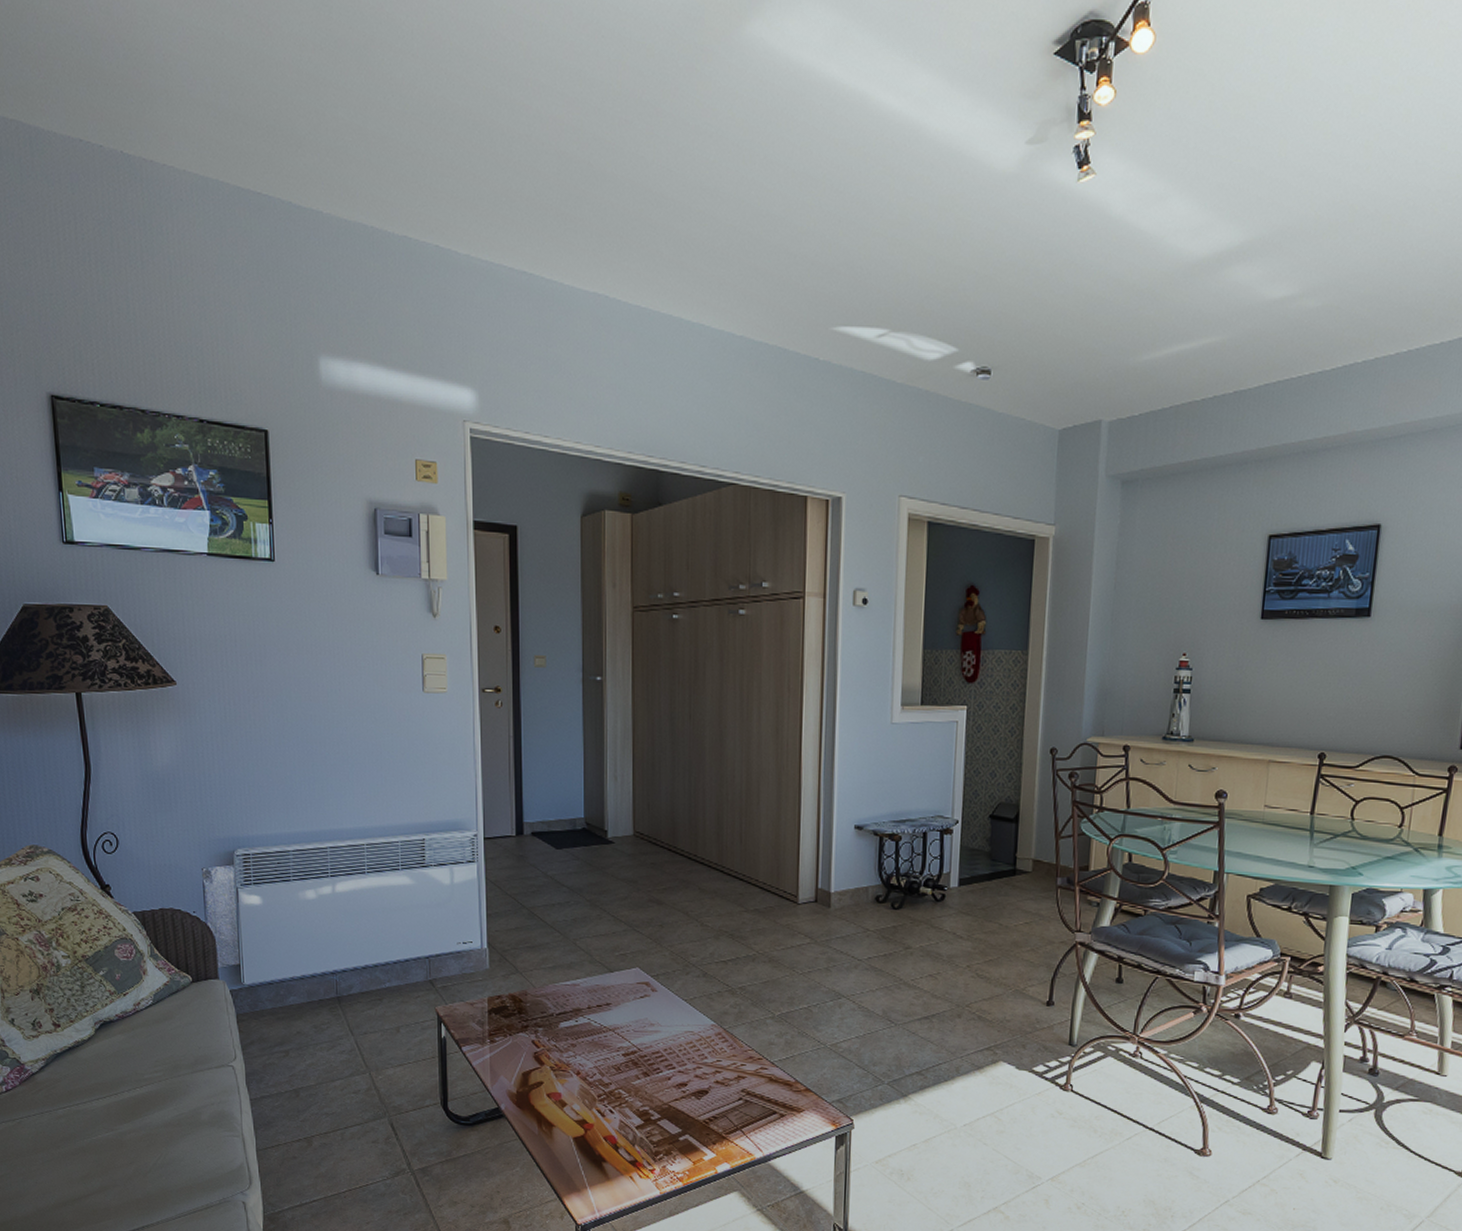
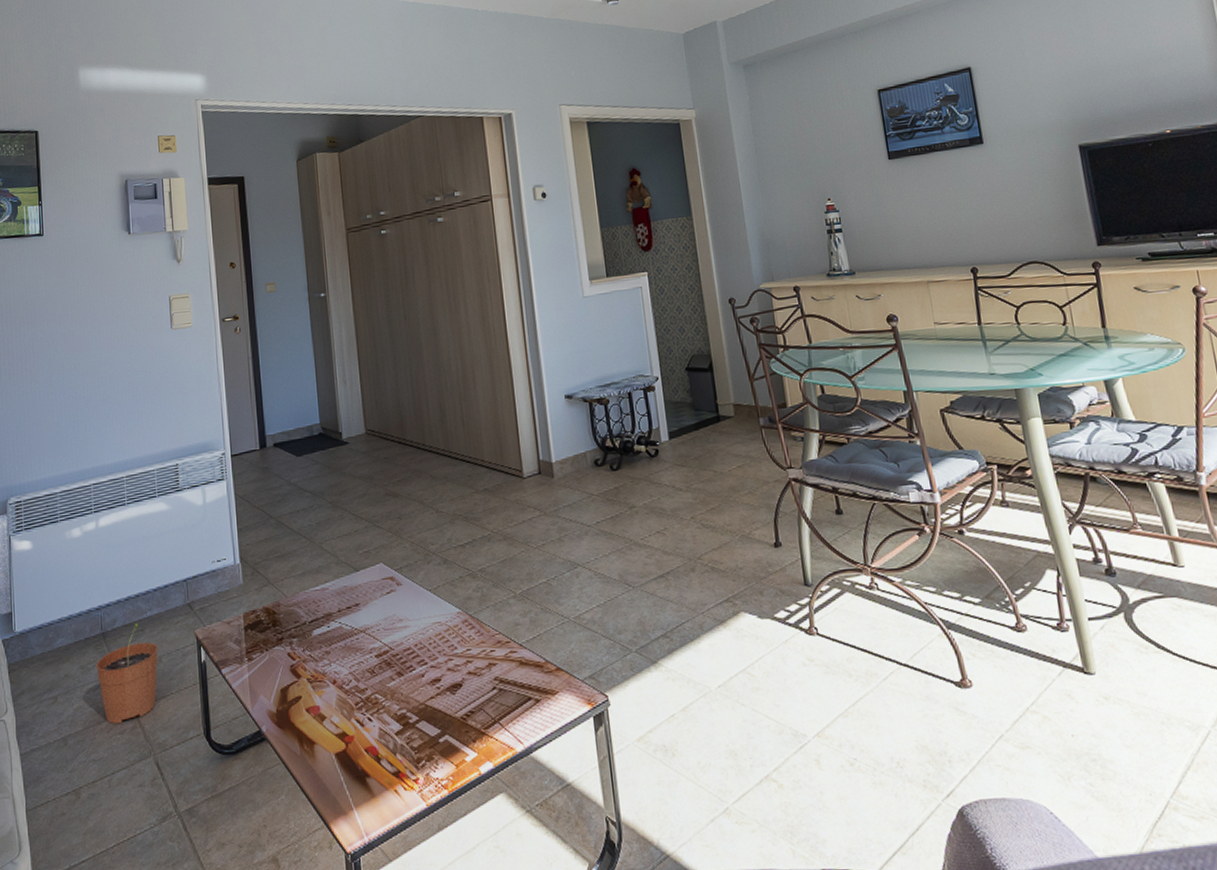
plant pot: none [330,991,397,1083] -> present [96,622,159,723]

